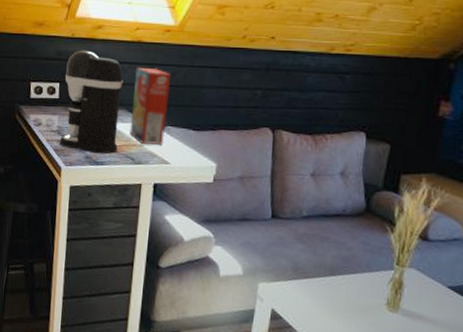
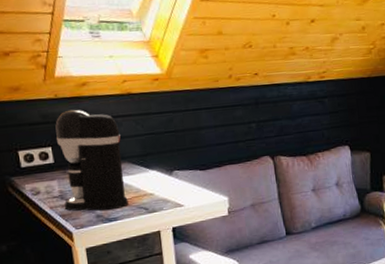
cereal box: present [130,67,170,145] -> none [131,117,174,192]

